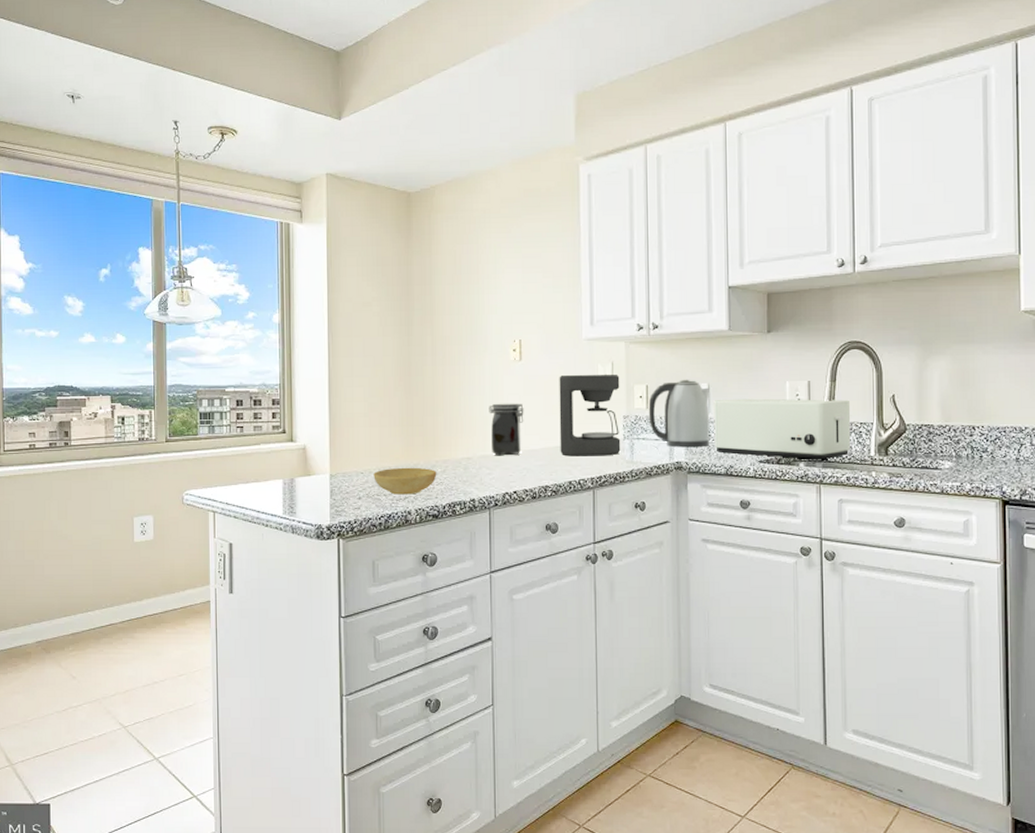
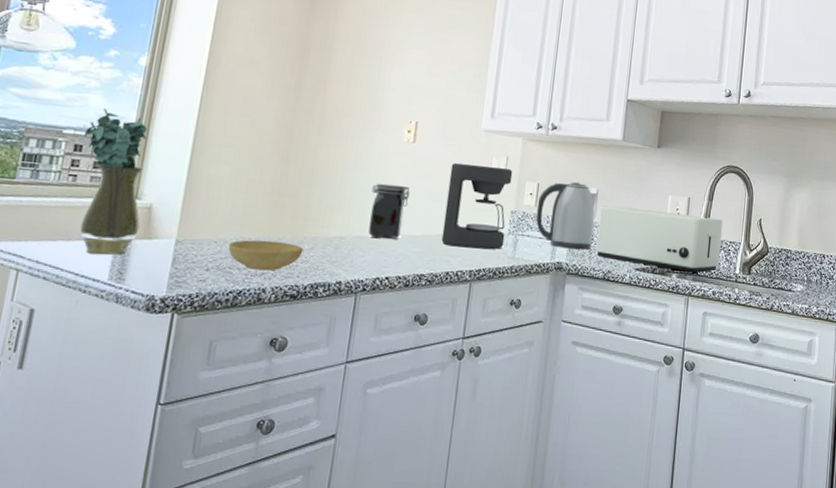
vase: none [242,365,299,492] -> present [79,108,148,255]

